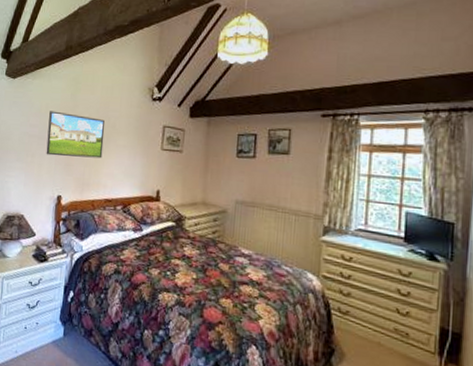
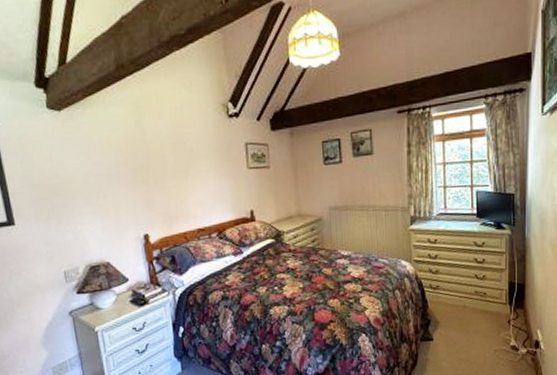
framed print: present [46,111,105,159] -> none [113,143,186,194]

